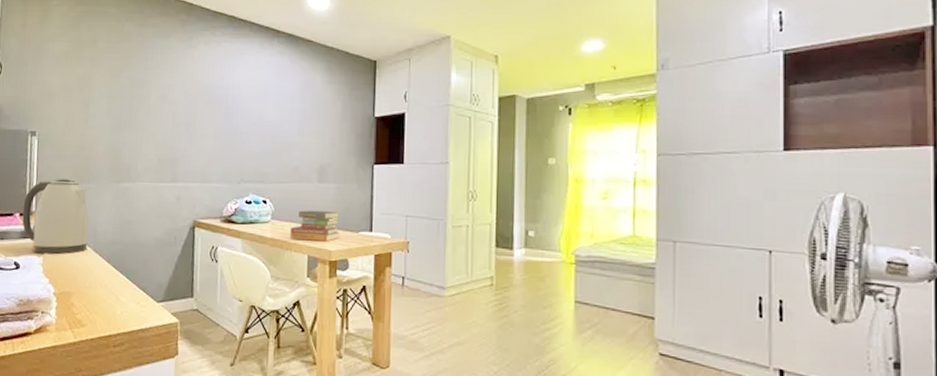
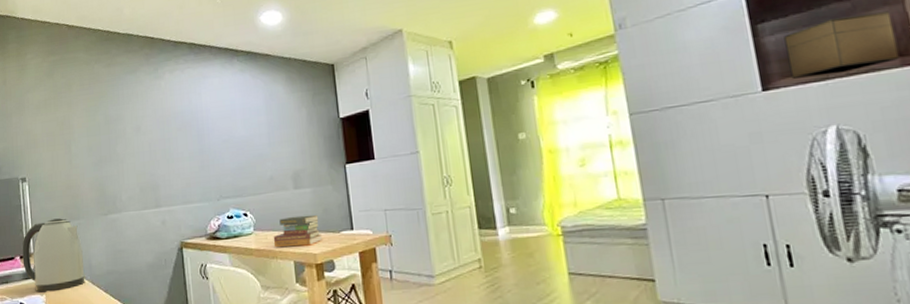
decorative box: none [812,90,912,144] -> present [784,11,900,79]

